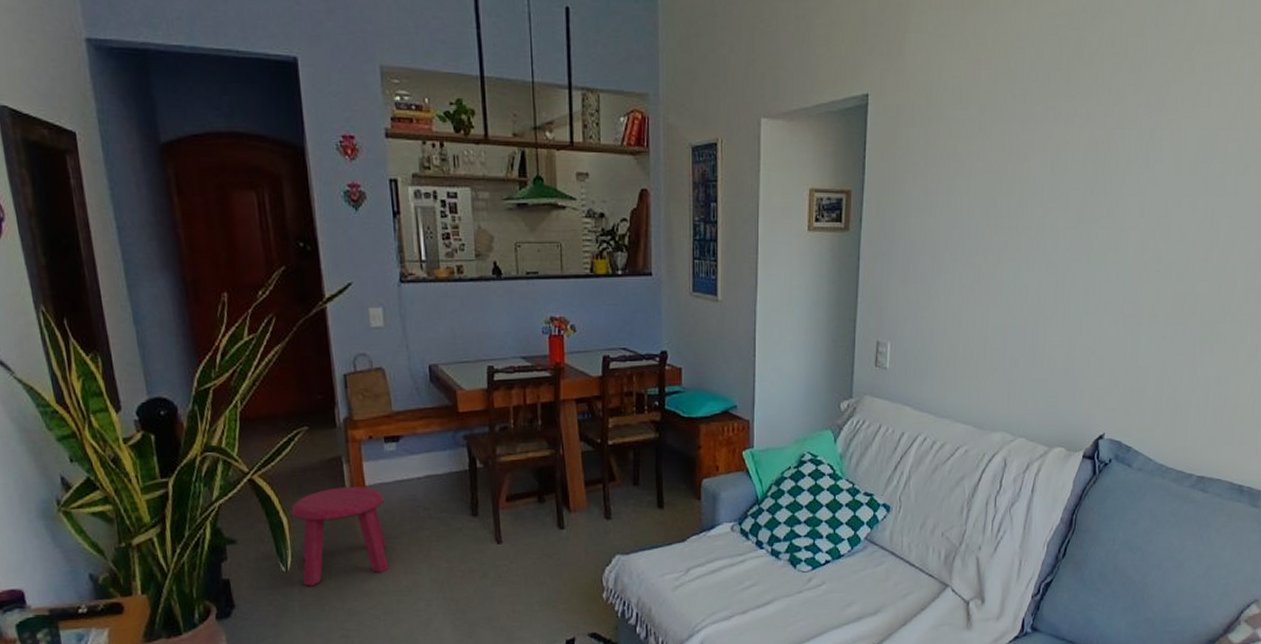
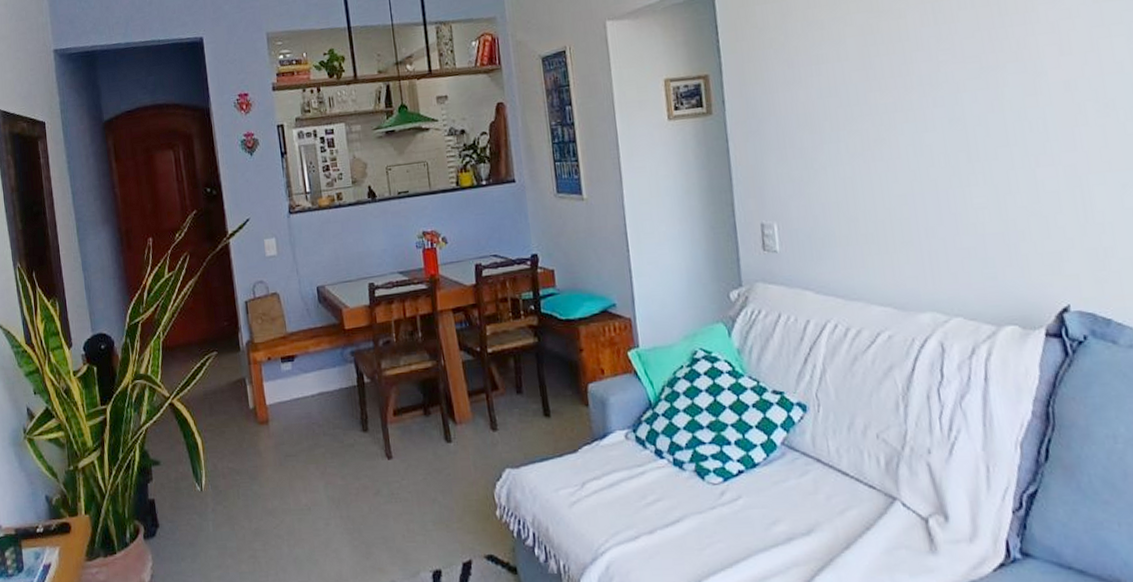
stool: present [291,487,389,586] -> none [204,406,290,505]

